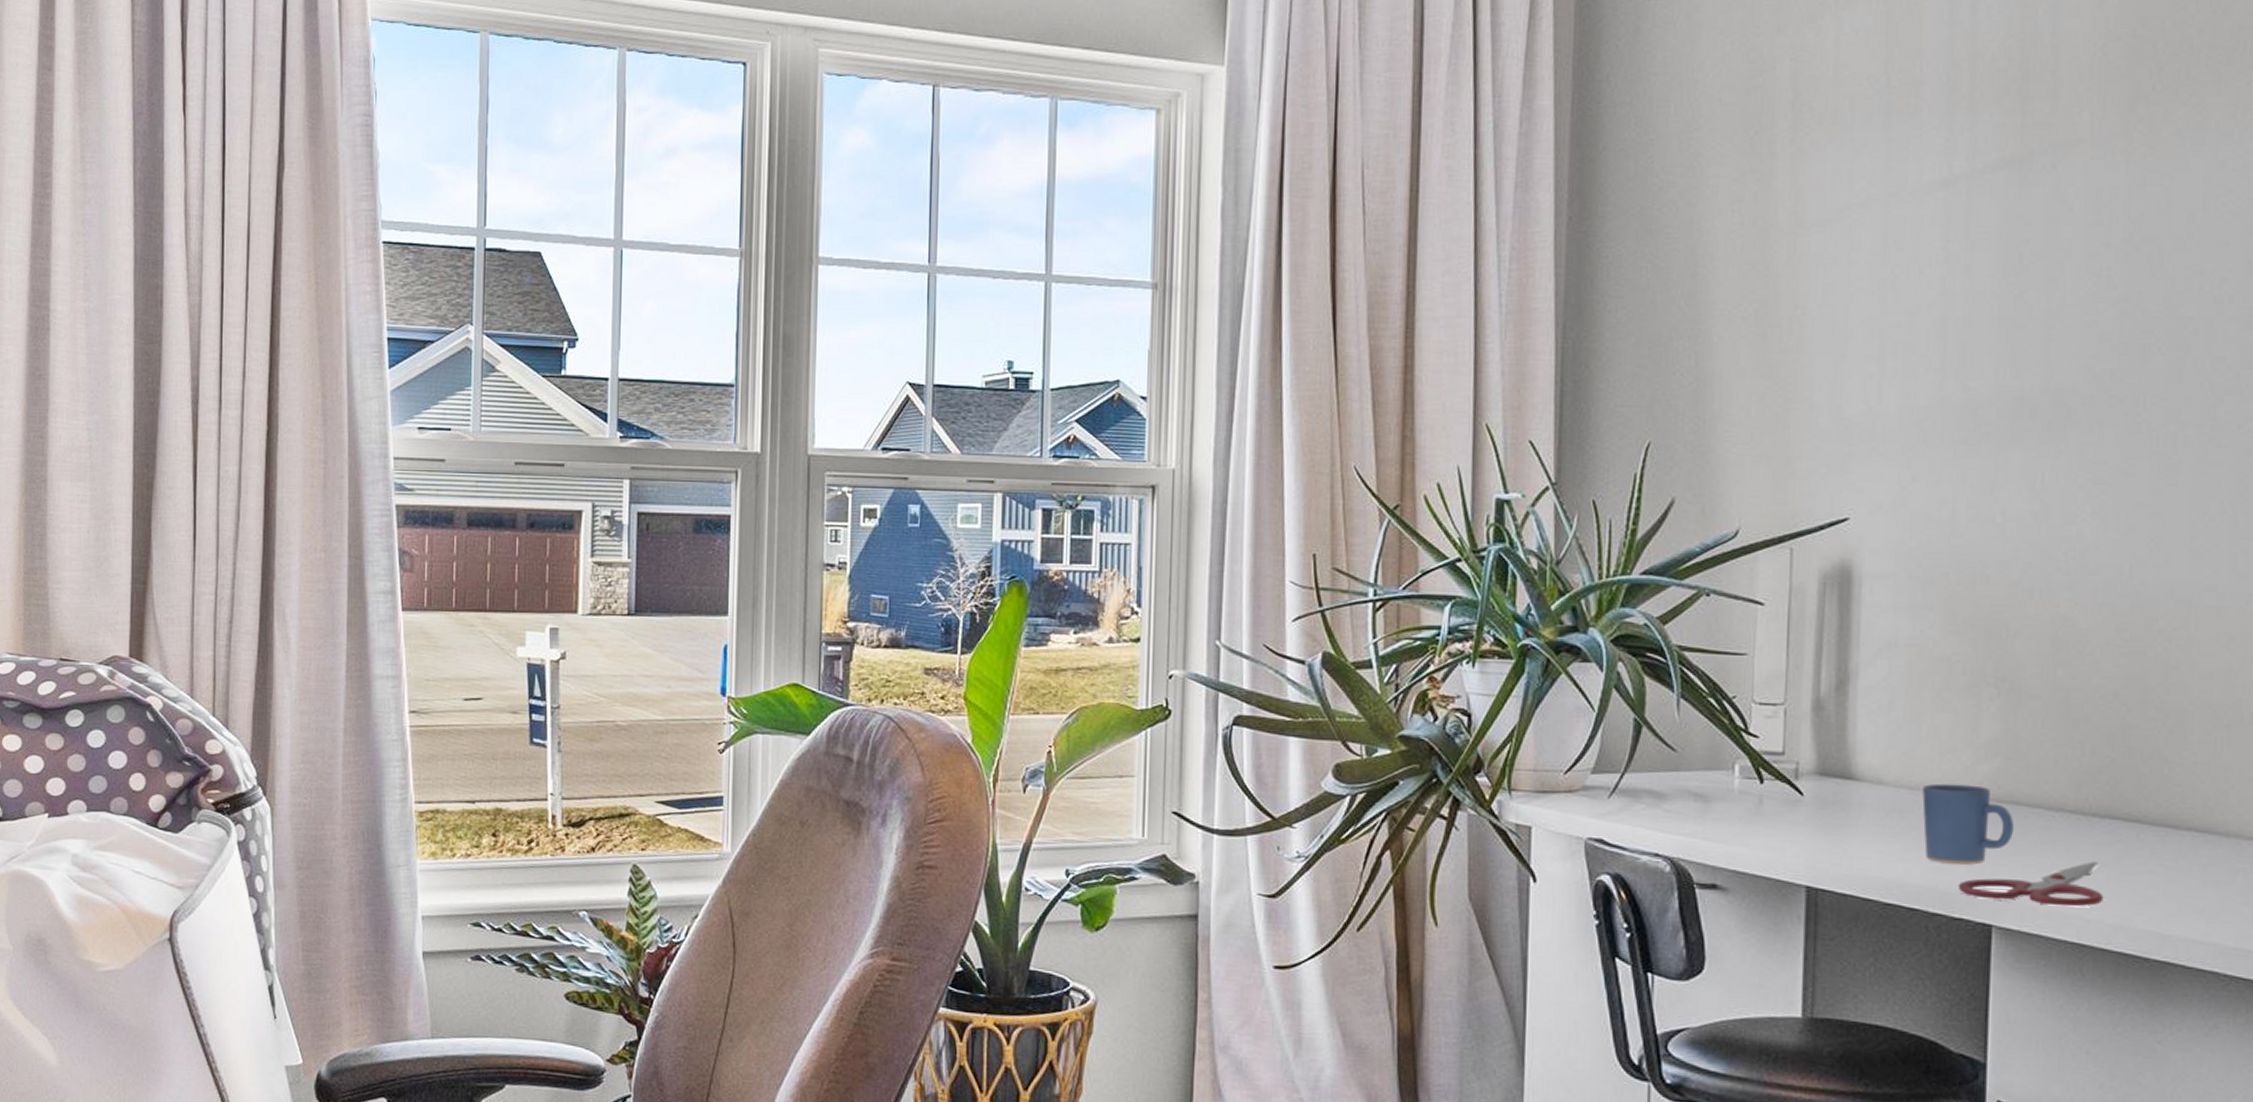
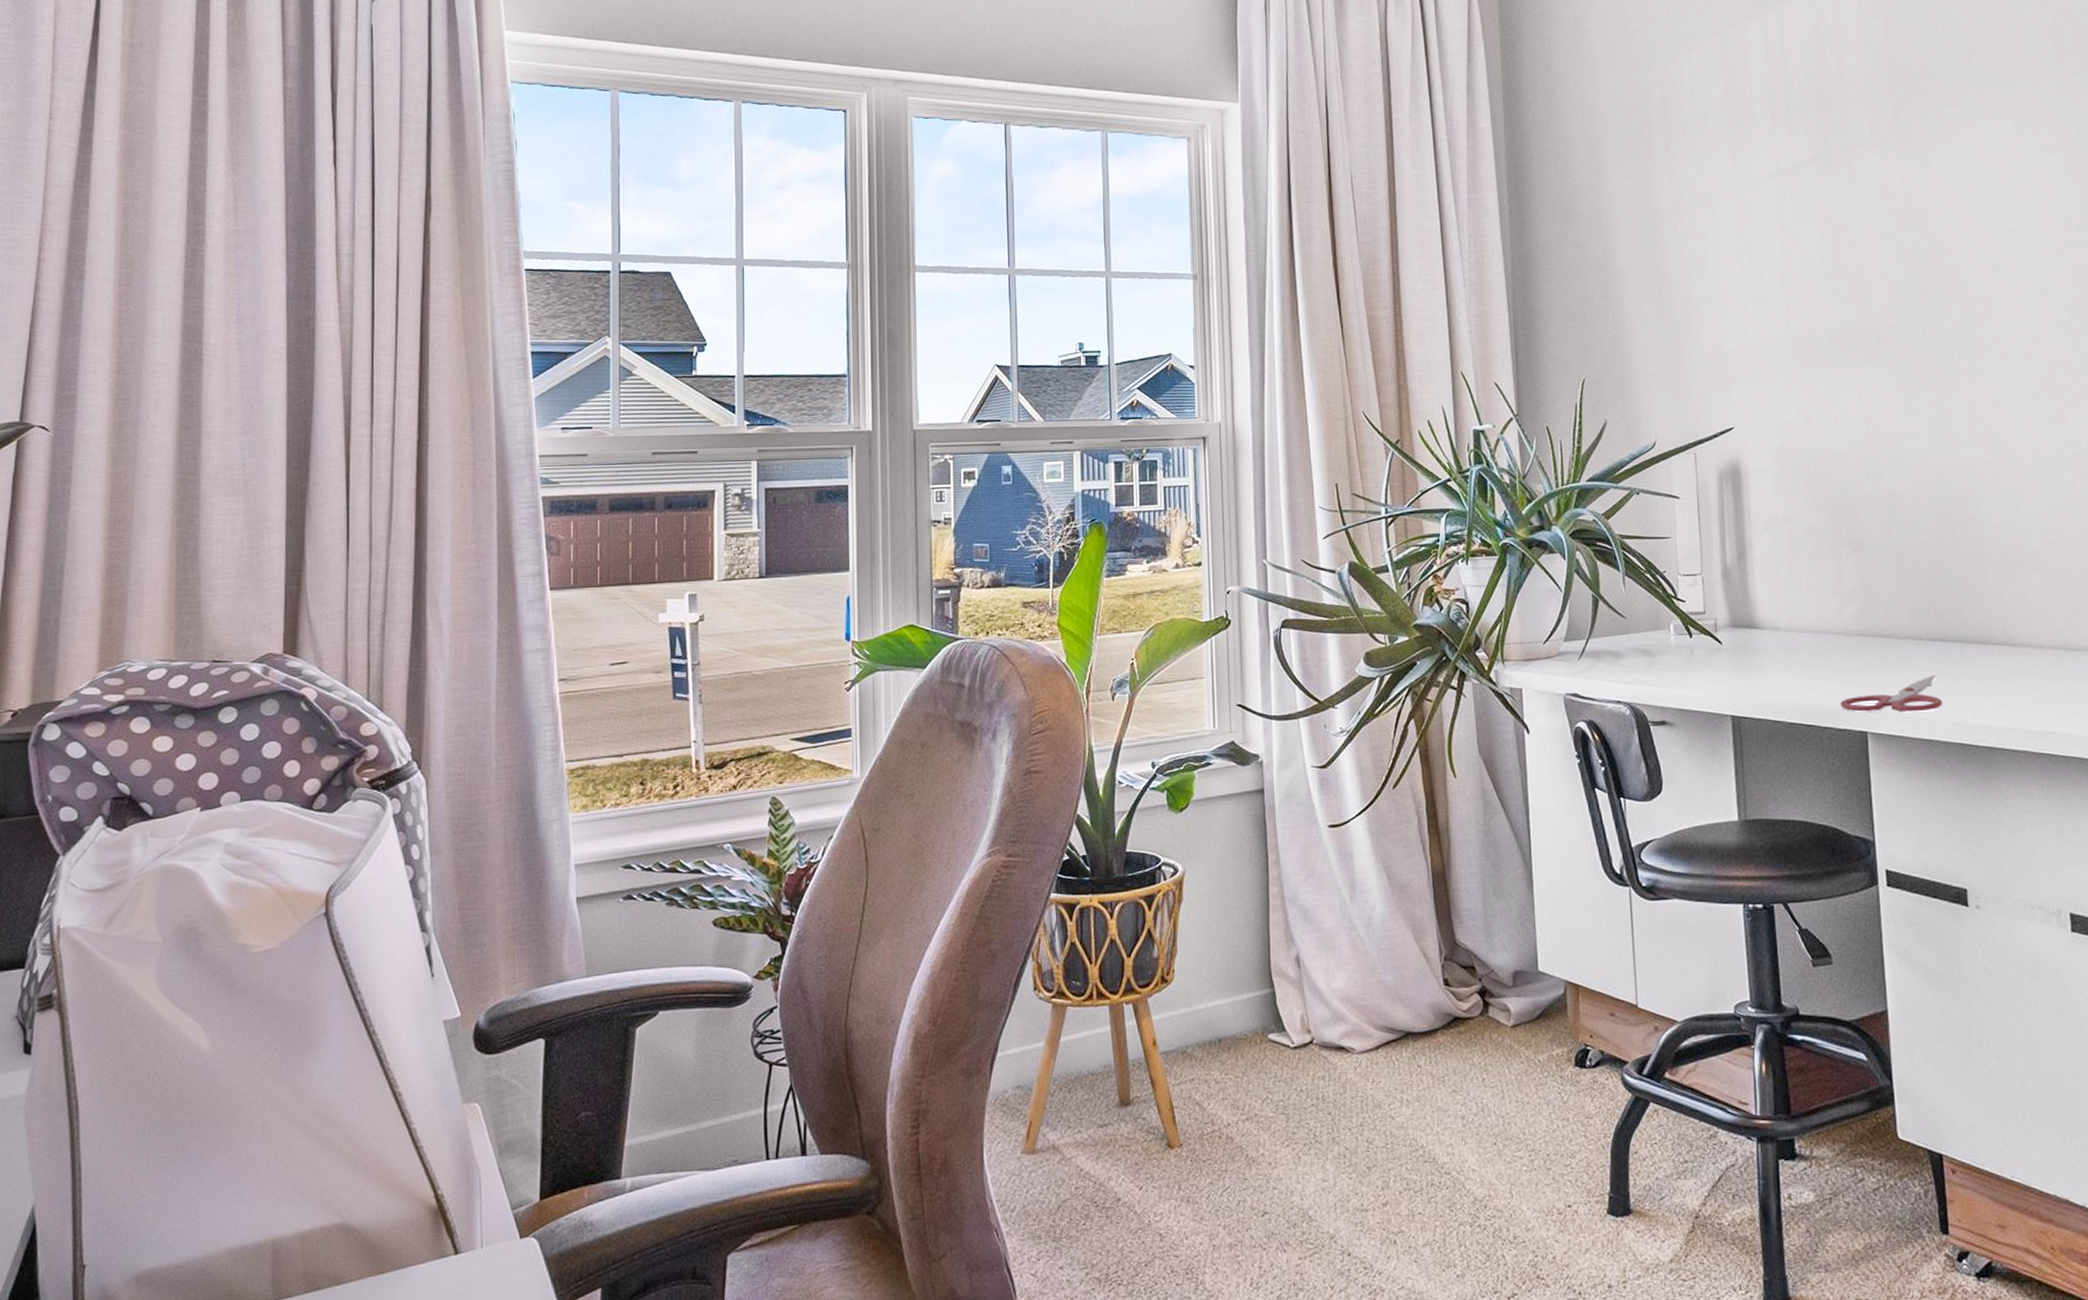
mug: present [1922,783,2013,865] -> none [1807,624,1875,688]

